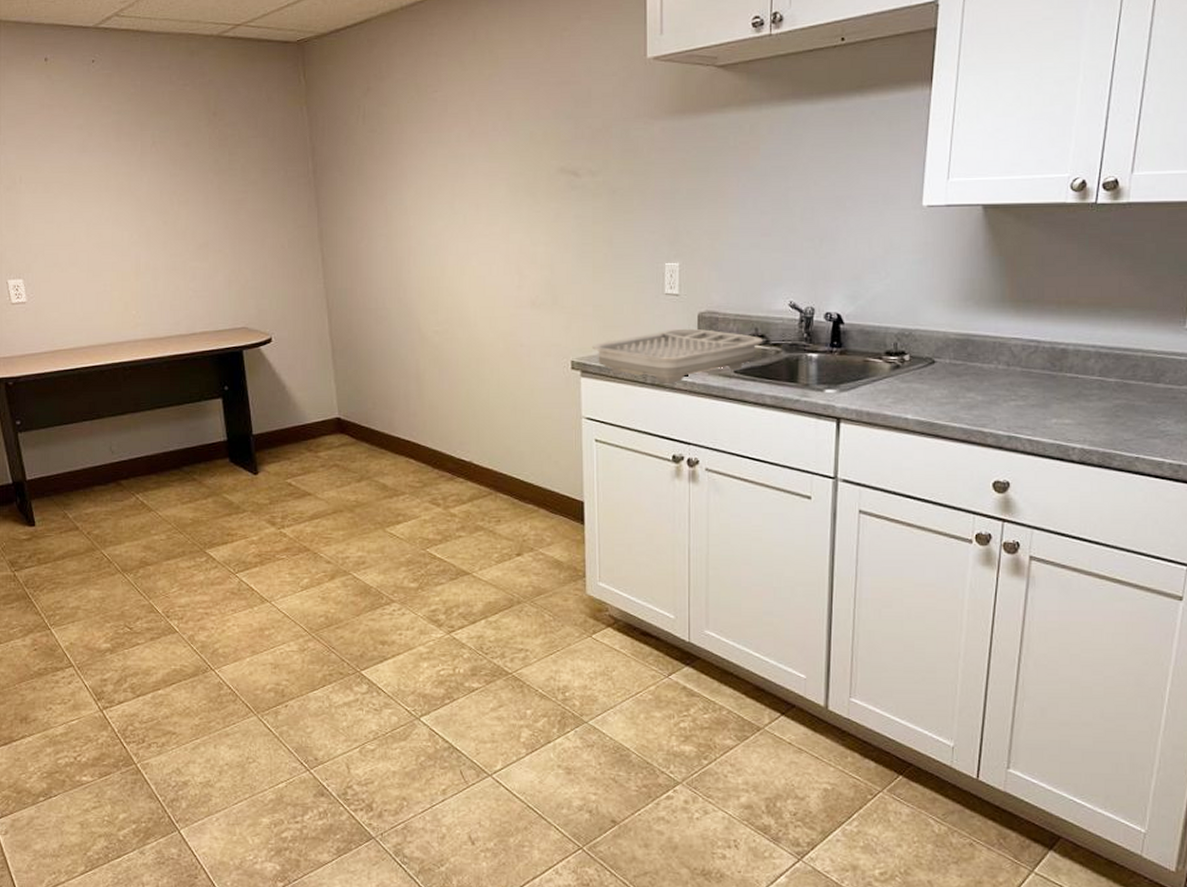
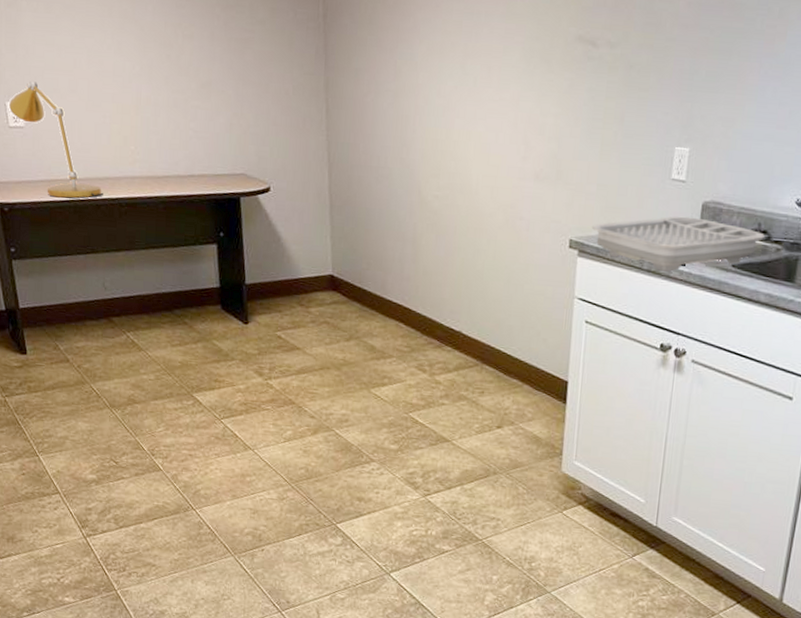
desk lamp: none [11,258,107,367] -> present [9,81,103,199]

